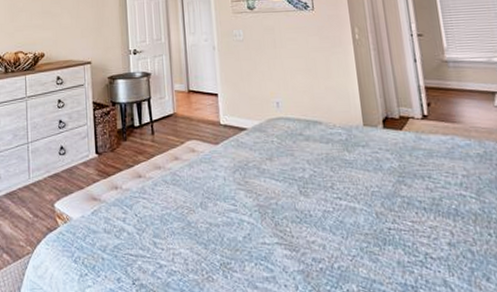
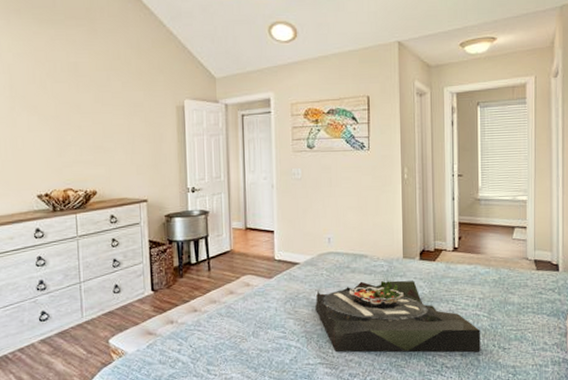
serving tray: none [267,150,473,242] -> present [315,280,481,353]

